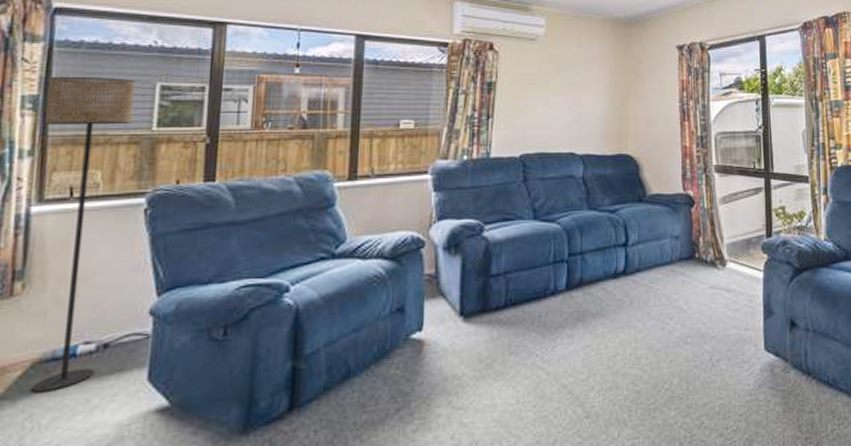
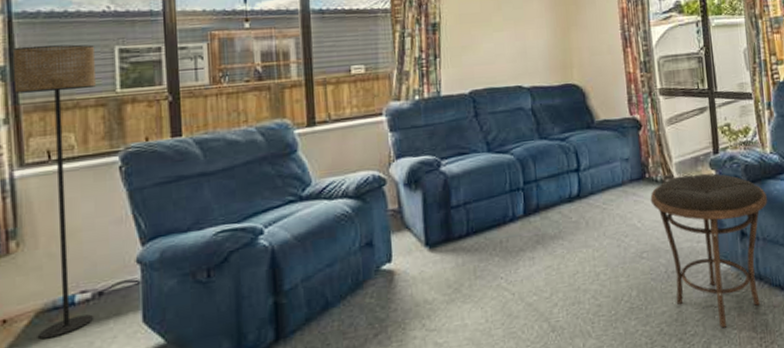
side table: none [698,257,820,425] -> present [650,173,768,328]

